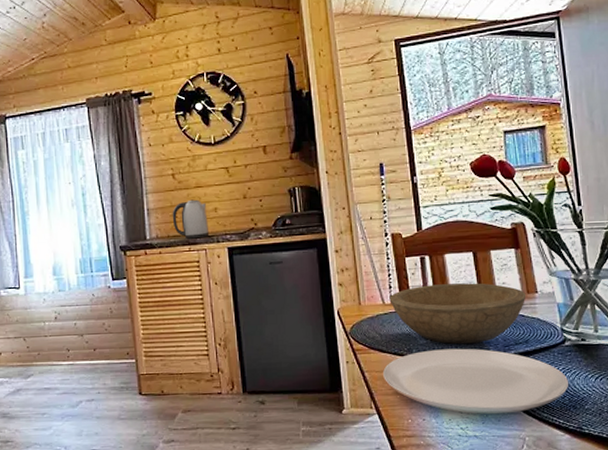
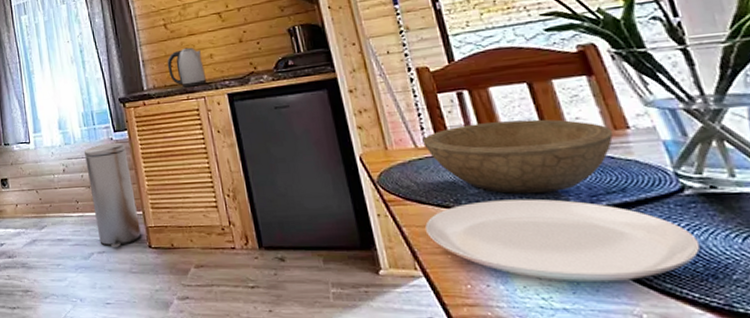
pedal bin: none [79,290,132,395] -> present [84,142,141,247]

